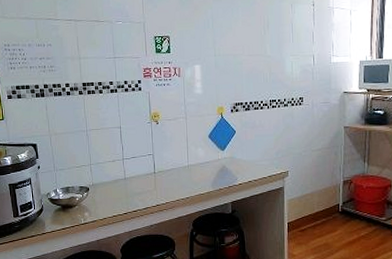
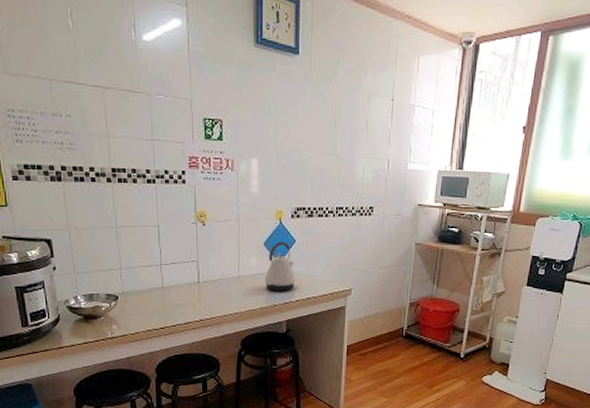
kettle: none [210,133,238,177] -> present [264,242,296,292]

